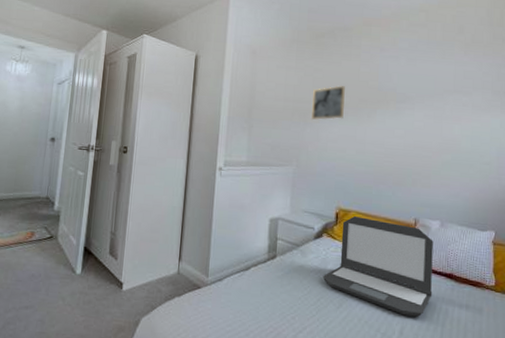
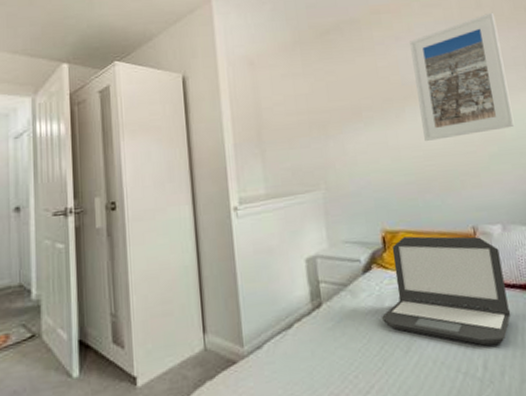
wall art: present [310,86,345,120] -> none [328,86,369,131]
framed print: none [388,38,474,142] -> present [408,12,515,141]

